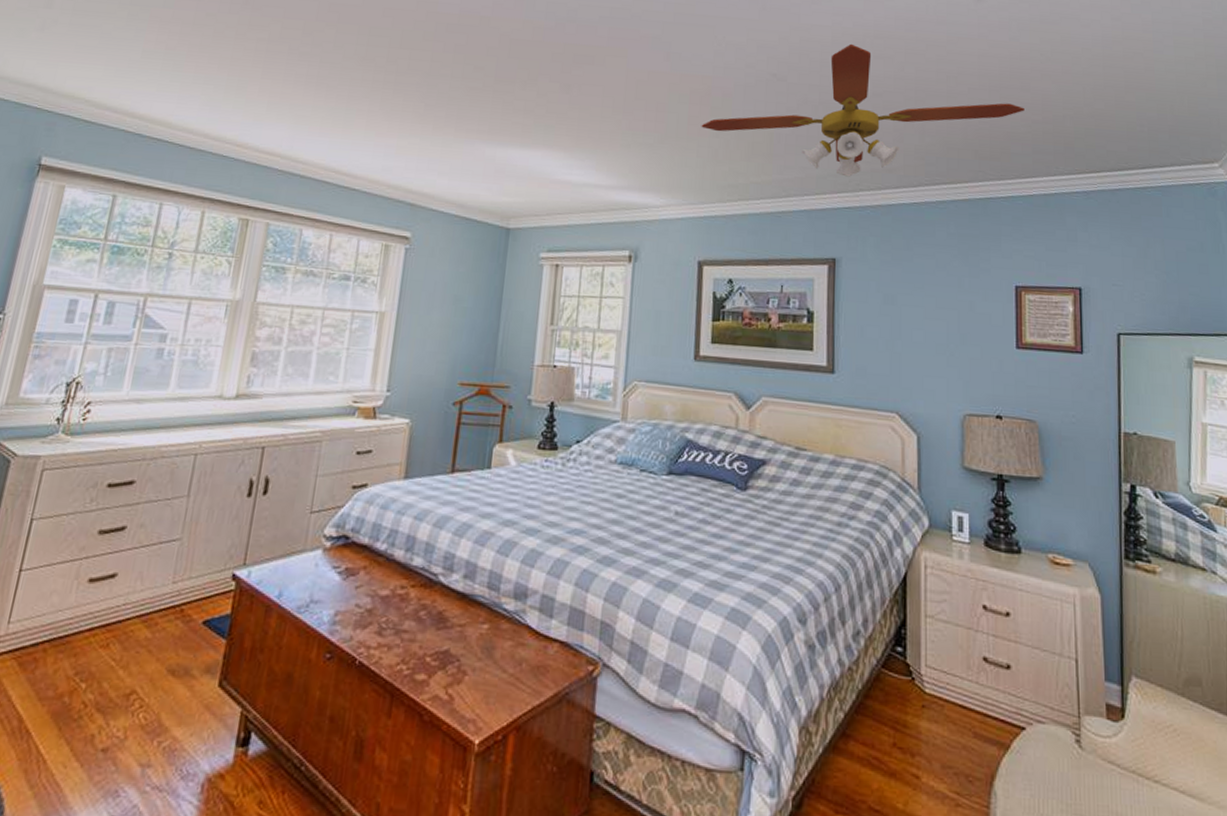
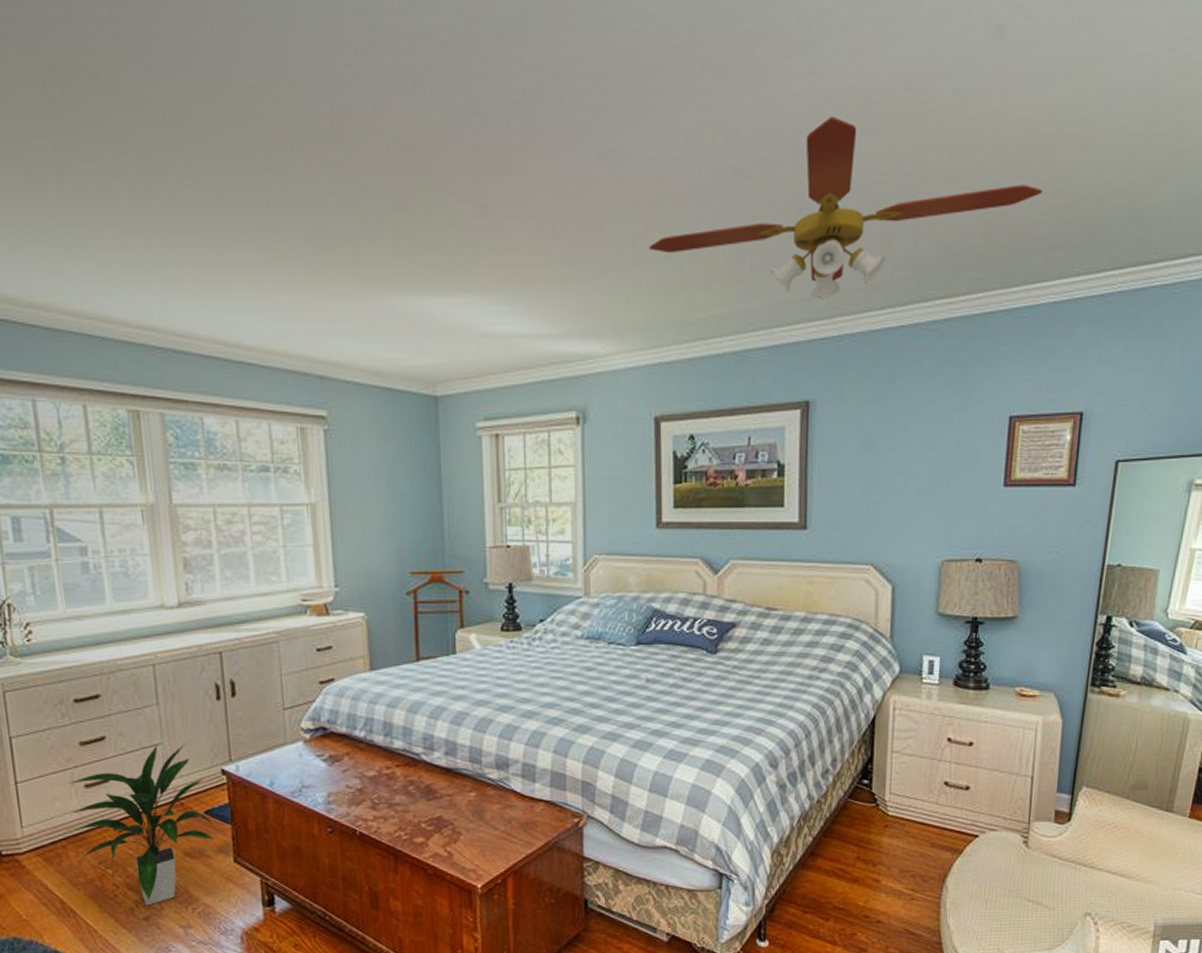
indoor plant: none [57,540,212,734] -> present [68,743,214,906]

